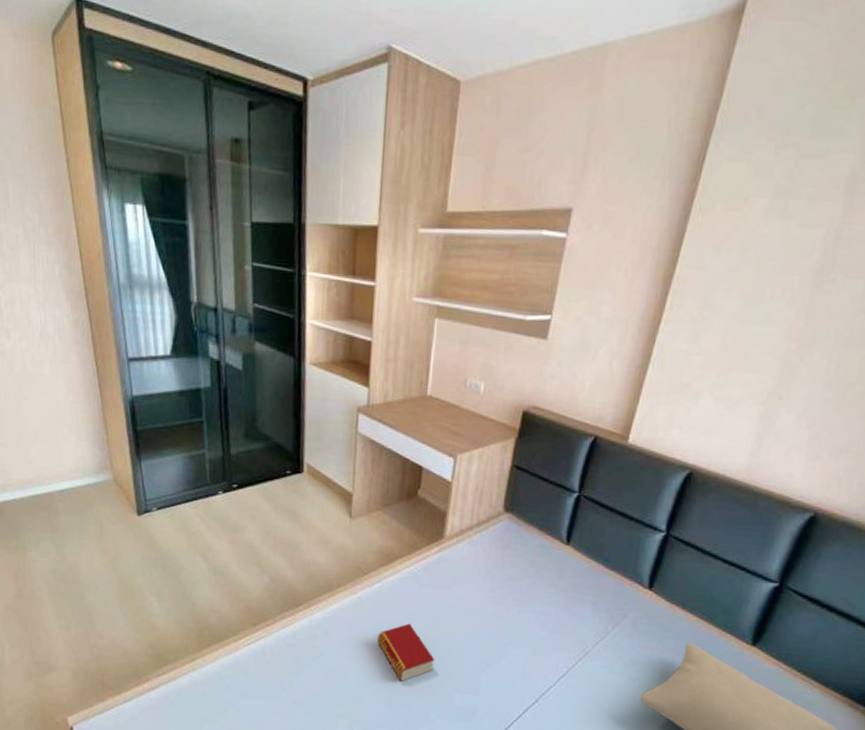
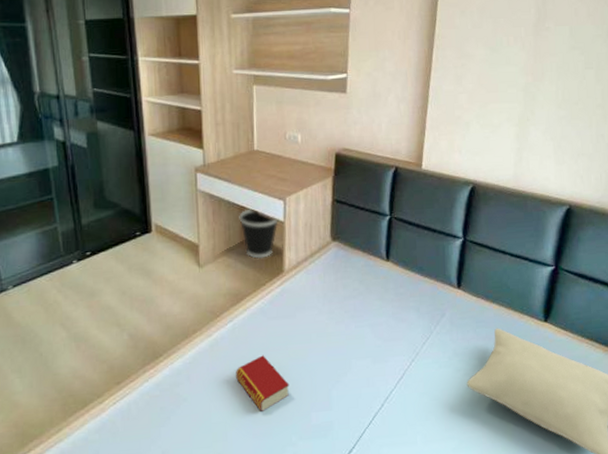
wastebasket: none [400,462,447,520] -> present [239,208,279,259]

